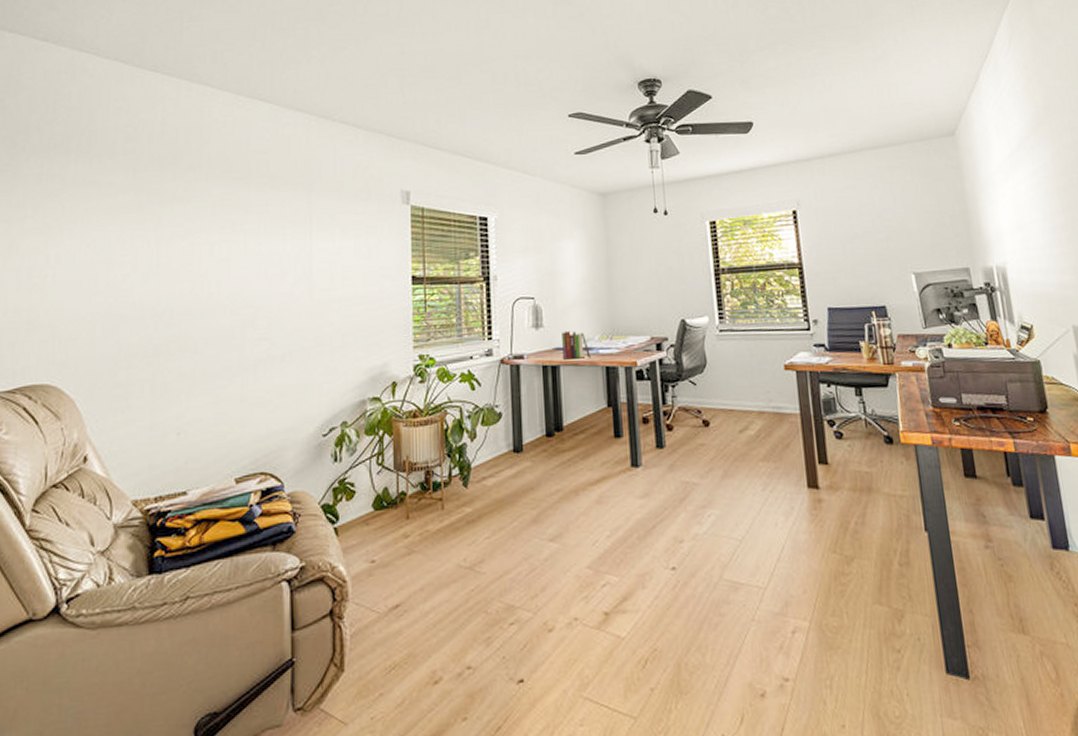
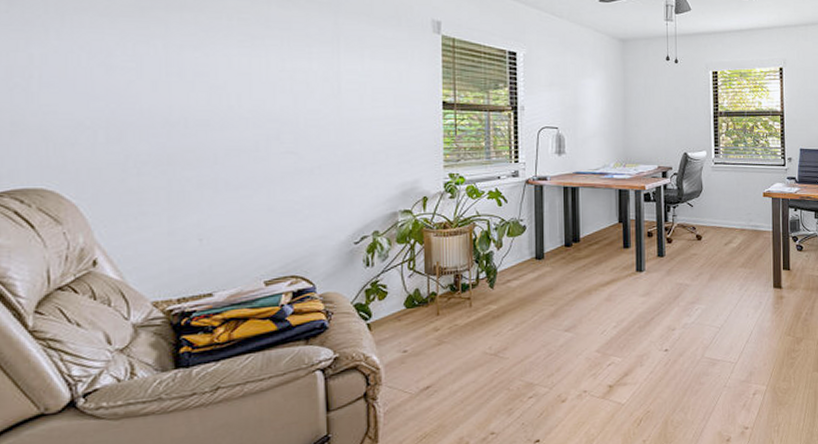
books: present [562,330,591,360] -> none [582,157,606,182]

